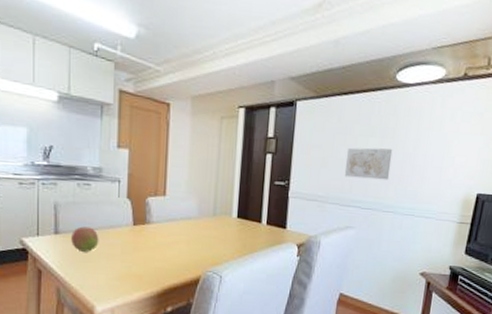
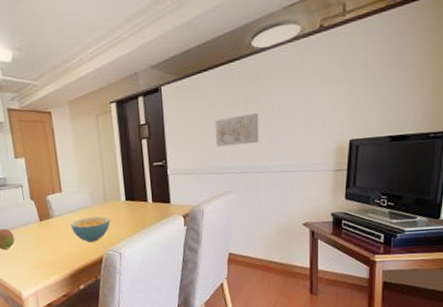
cereal bowl: none [169,229,216,259] -> present [70,216,111,242]

